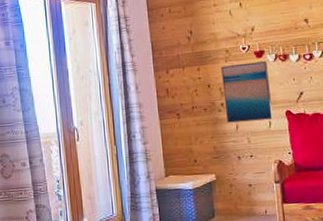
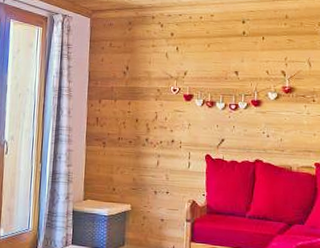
wall art: present [221,61,274,123] -> none [148,103,195,161]

